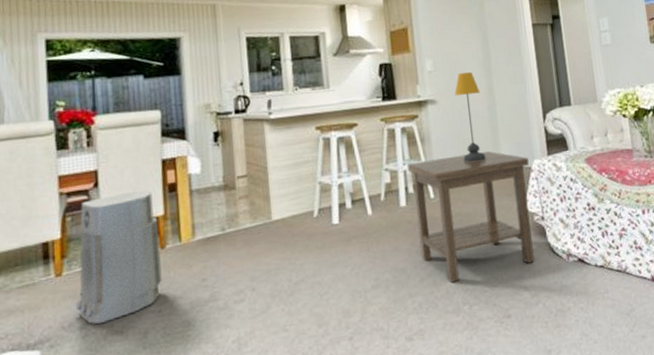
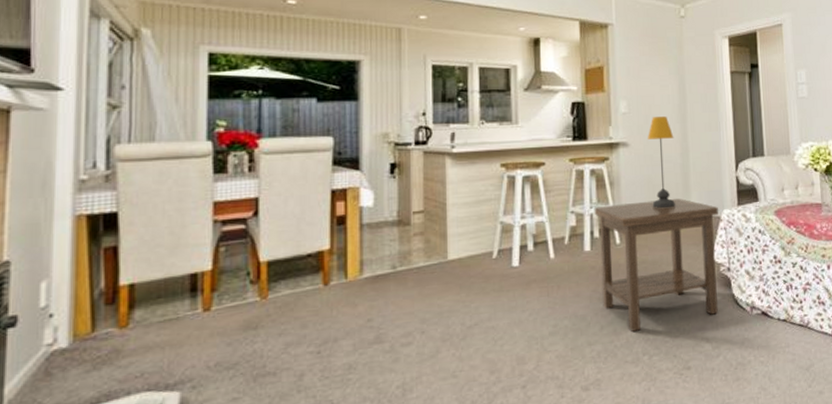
air purifier: present [76,191,162,325] -> none [225,222,323,365]

